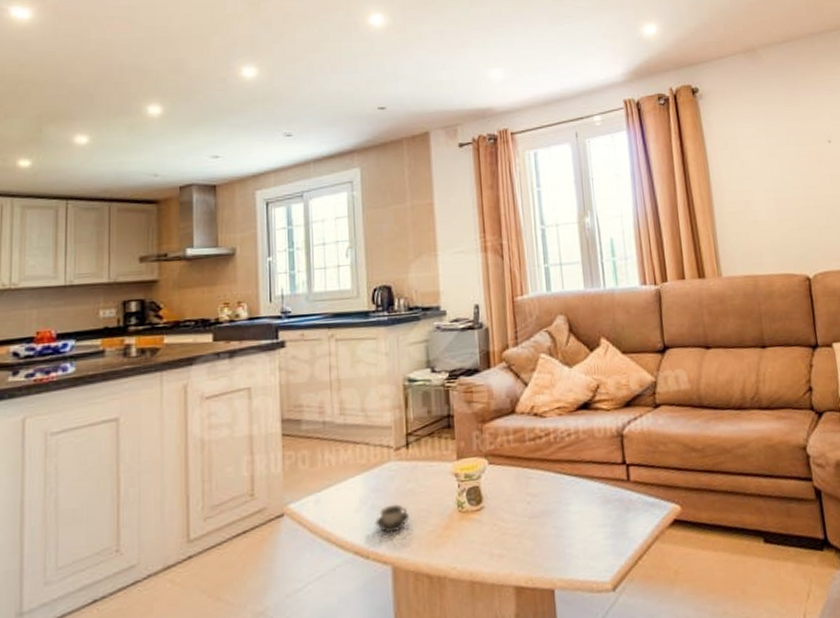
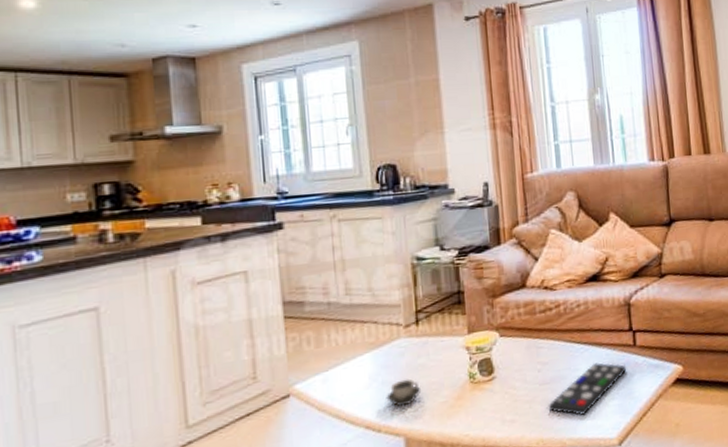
remote control: none [537,497,621,555] -> present [548,362,627,416]

